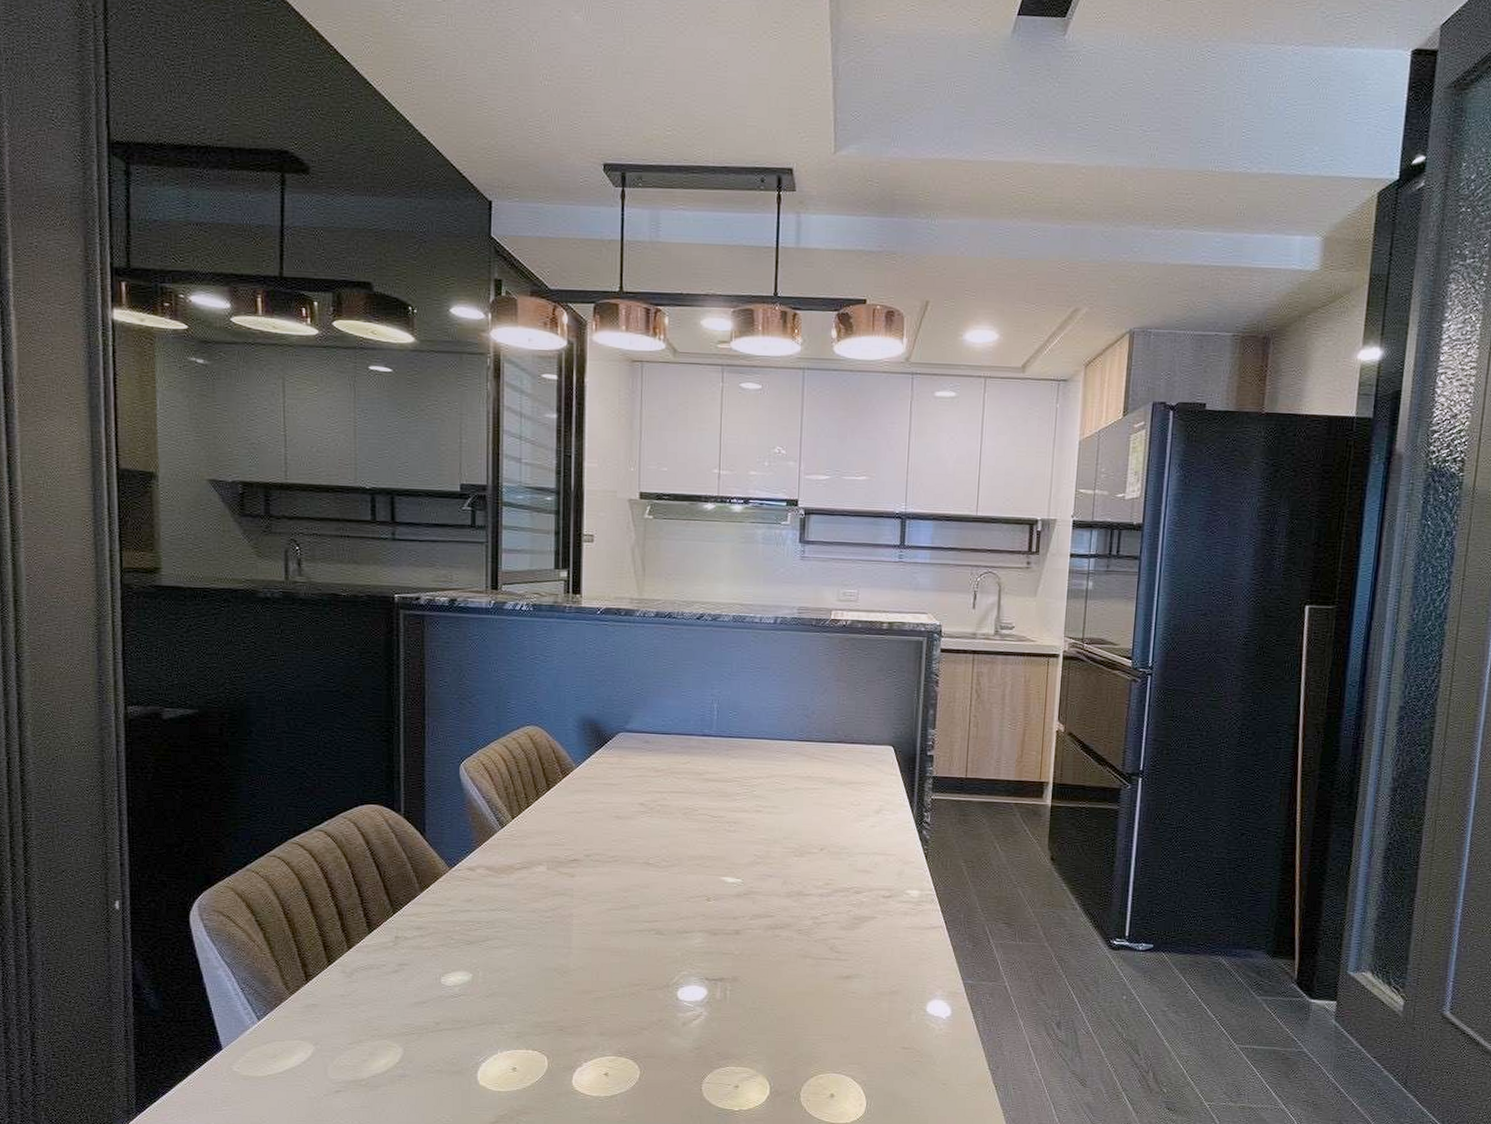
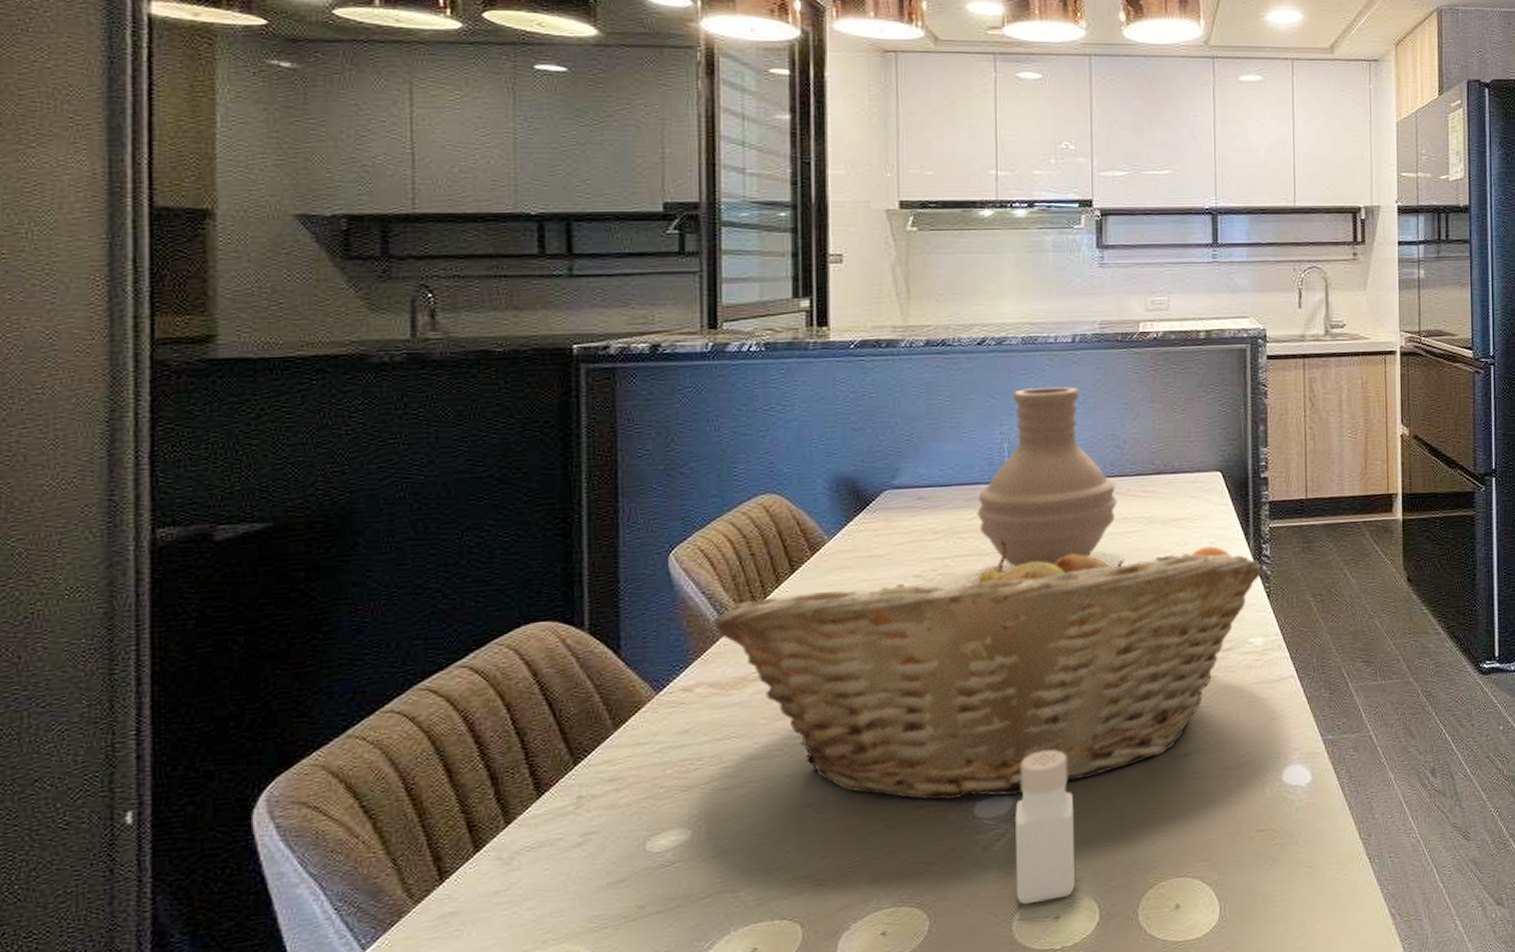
fruit basket: none [491,782,922,987] -> present [714,539,1262,801]
vase: none [690,660,804,808] -> present [977,387,1117,568]
pepper shaker: none [706,956,755,1073] -> present [1014,749,1075,904]

